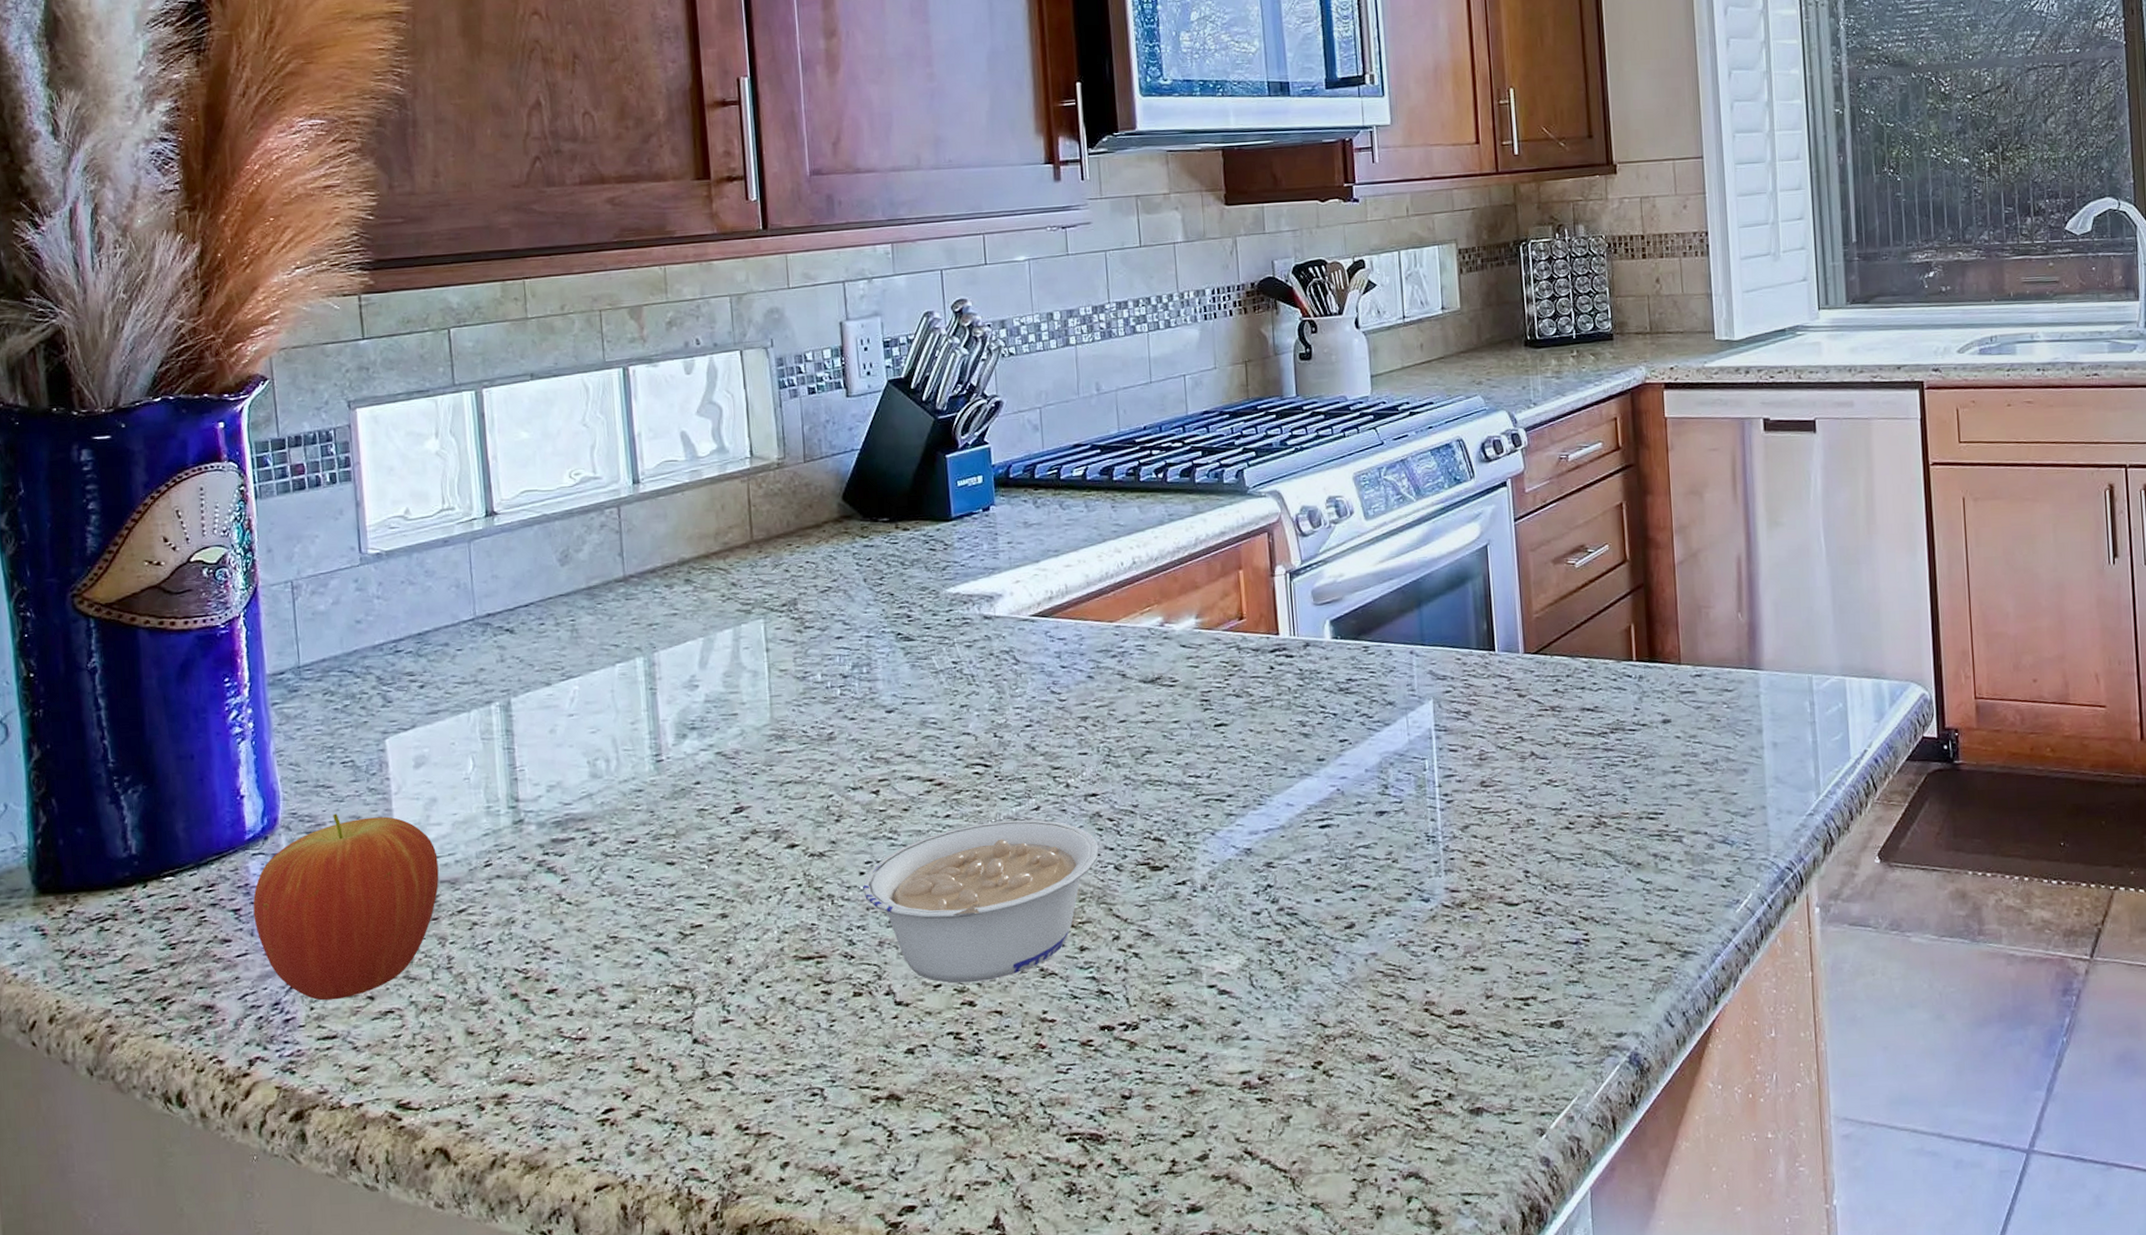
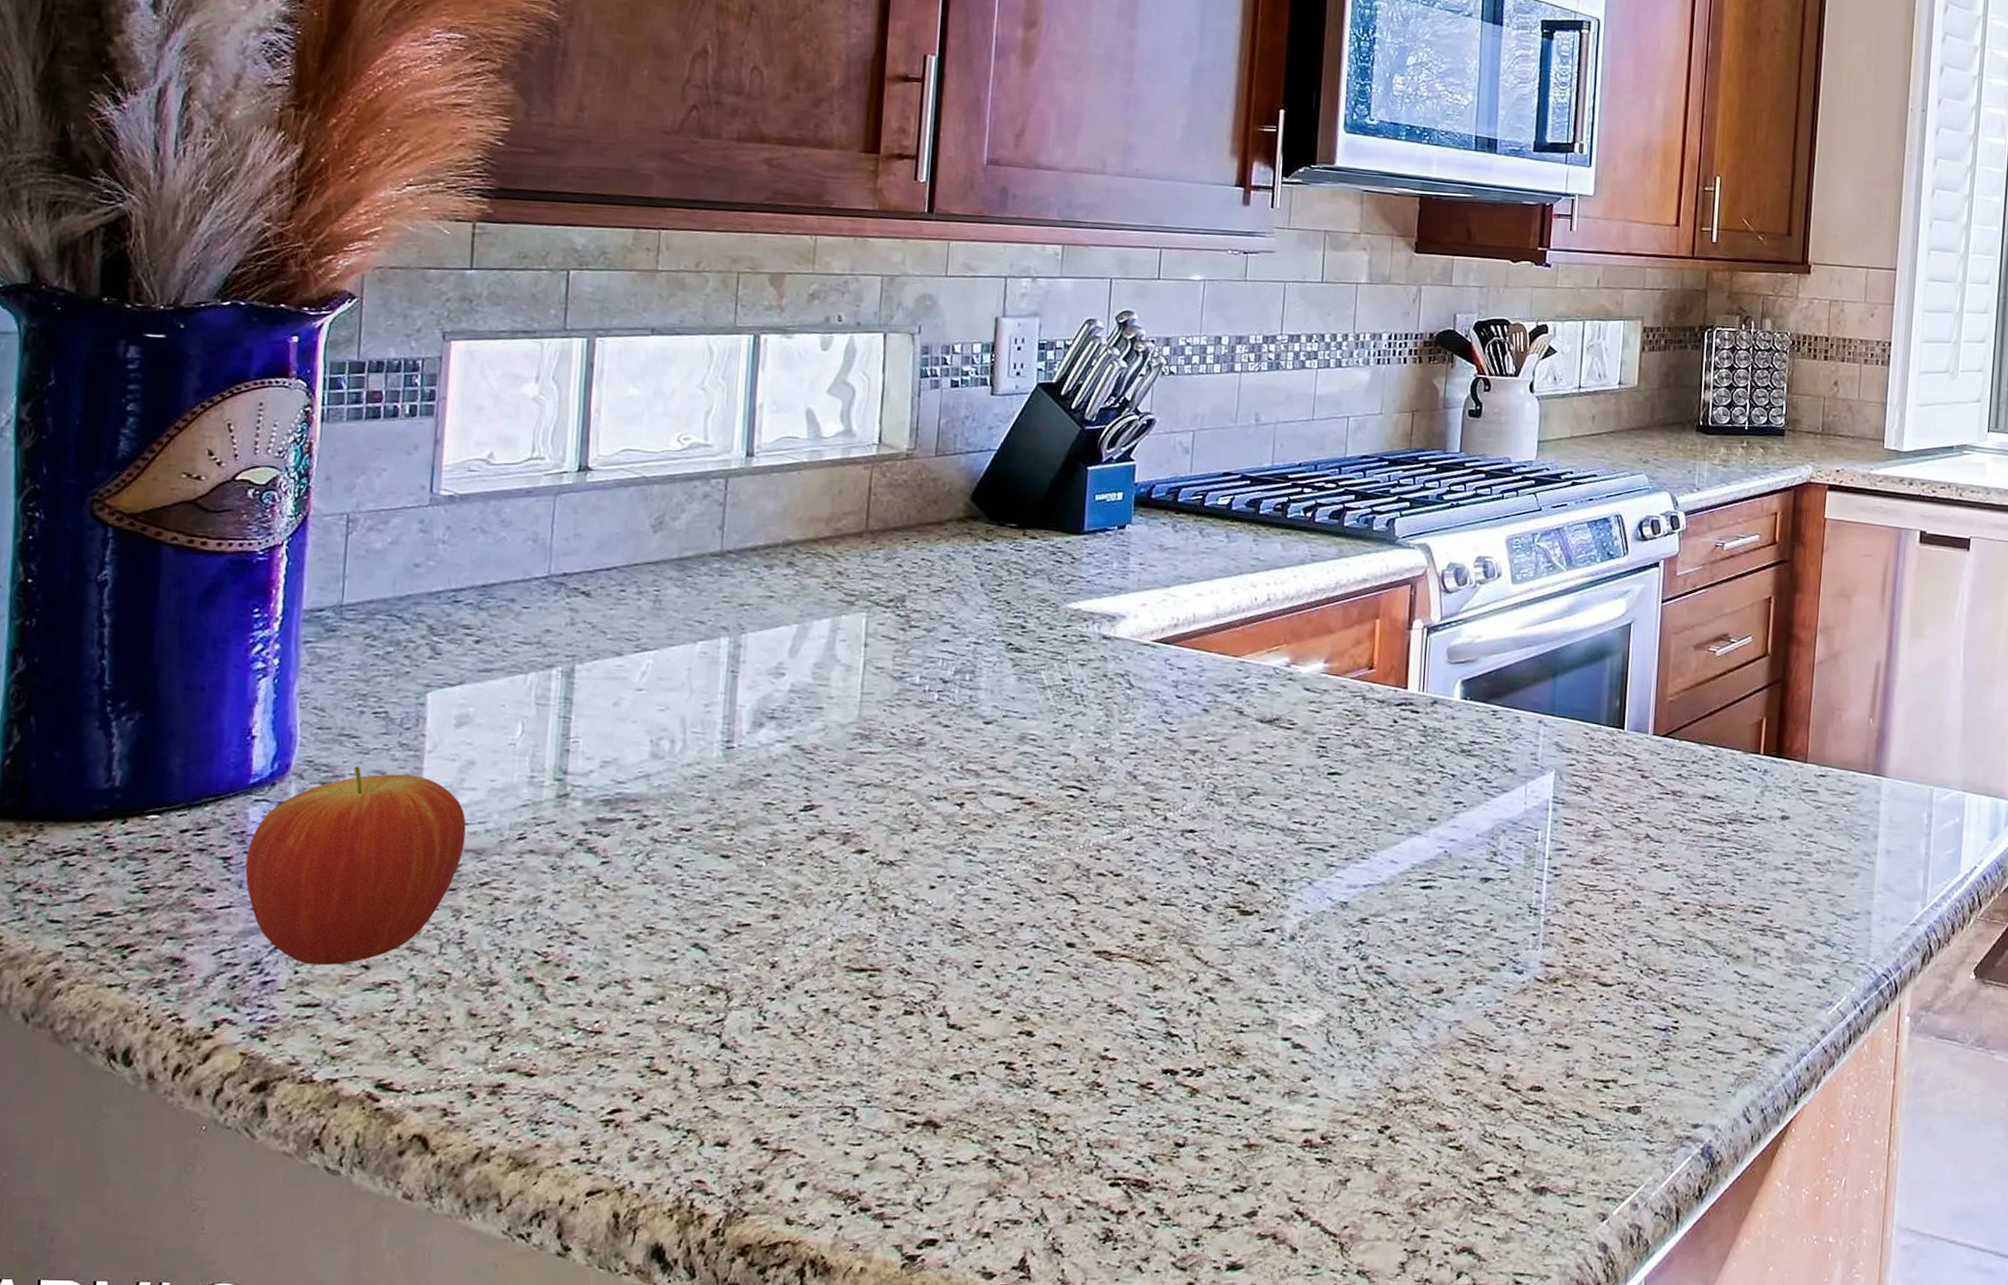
legume: present [863,820,1099,983] -> none [931,848,1189,1012]

